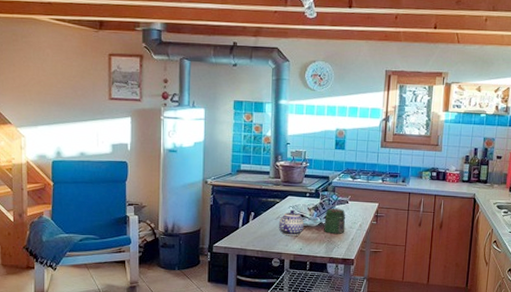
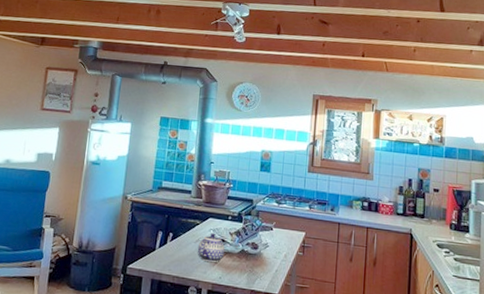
jar: present [324,208,346,234] -> none [245,234,270,264]

